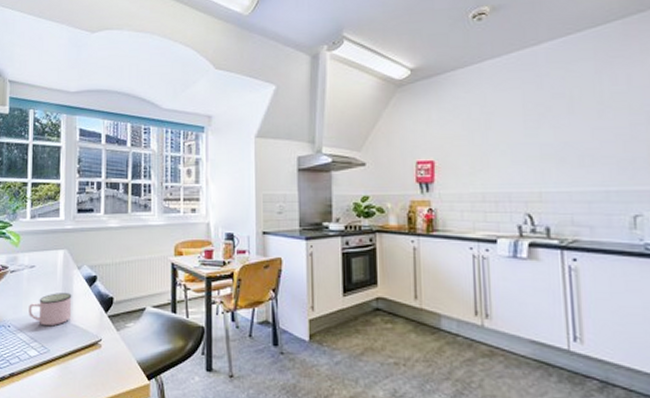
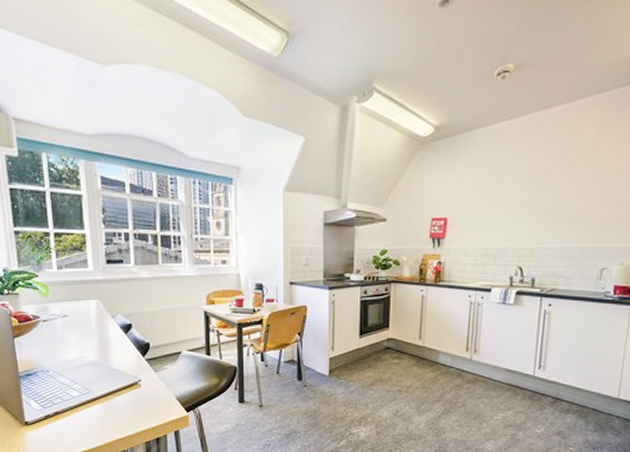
mug: present [29,293,72,327] -> none [66,340,110,370]

